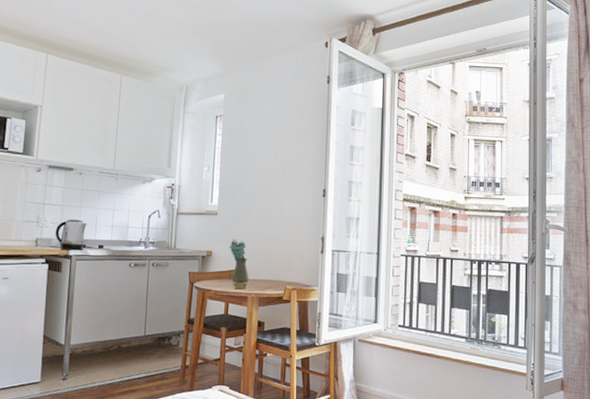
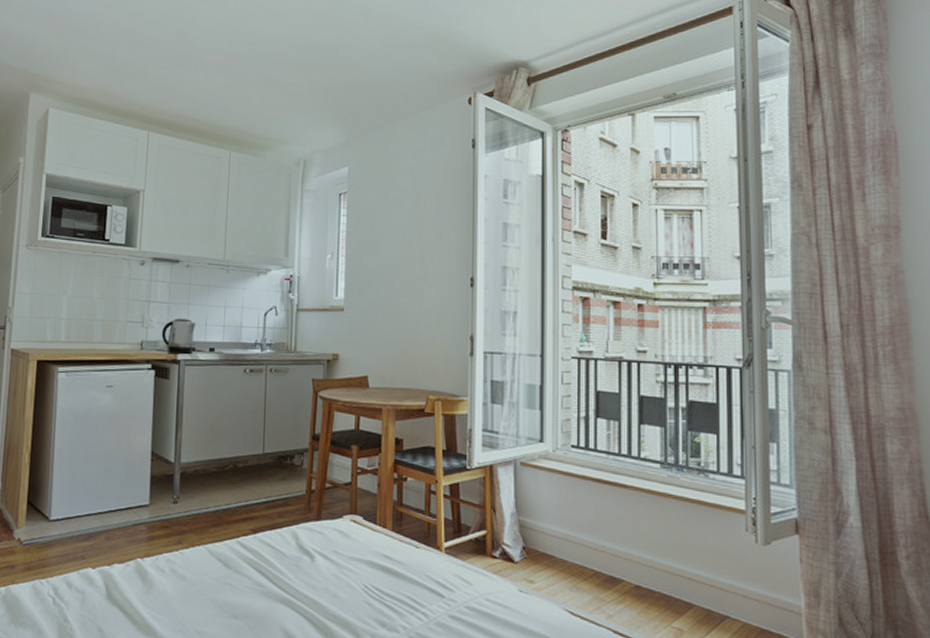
vase: present [229,238,249,290] -> none [358,338,384,400]

